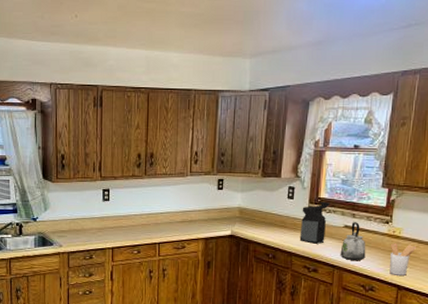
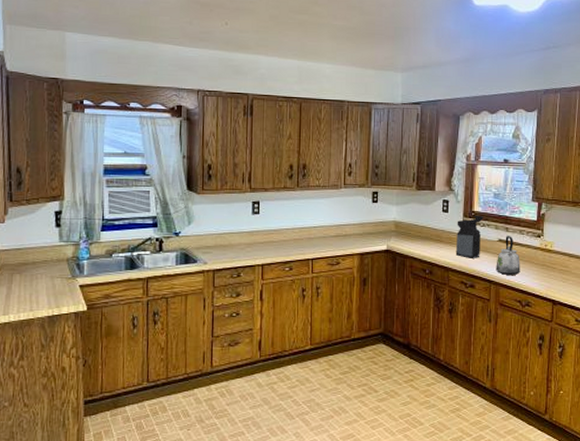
utensil holder: present [389,243,417,276] -> none [543,257,568,290]

